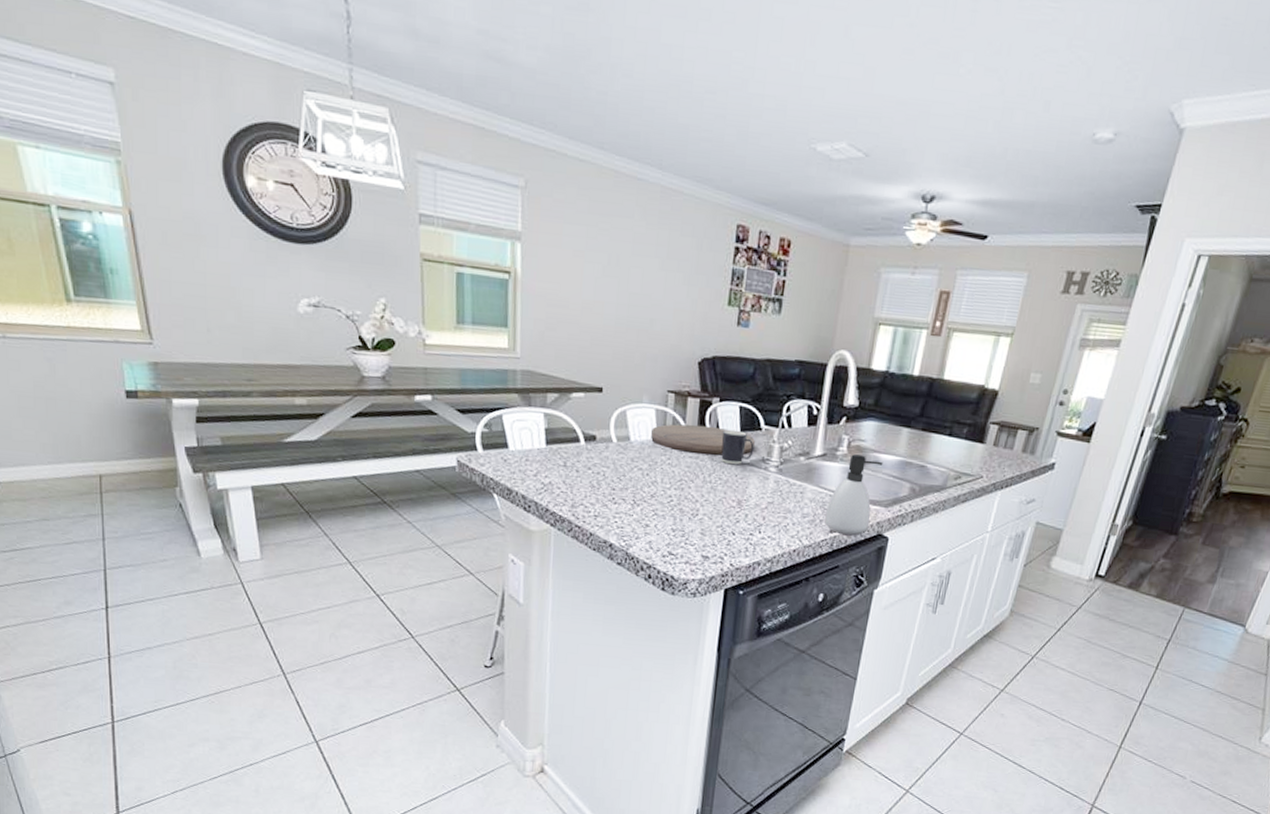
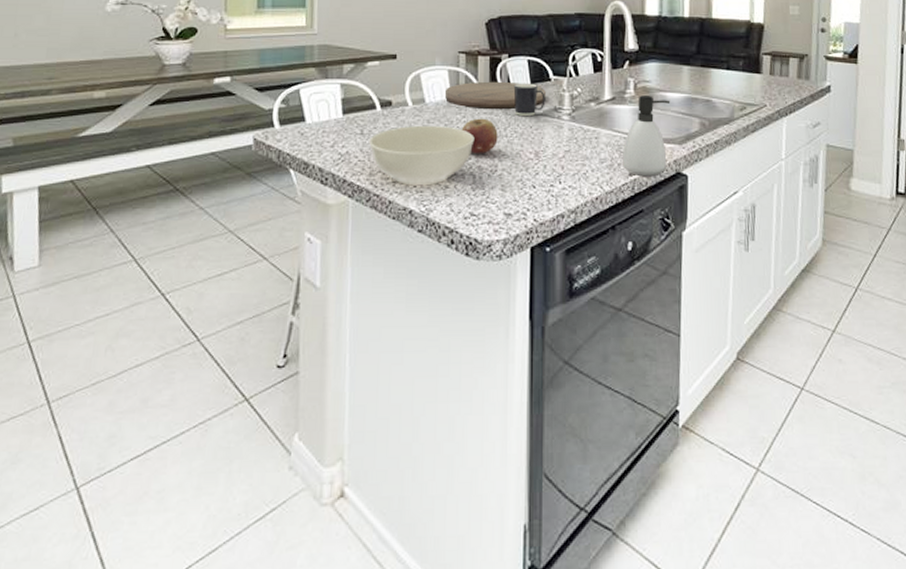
bowl: none [572,462,678,523] -> present [369,125,475,186]
fruit: none [665,461,702,498] -> present [461,118,498,154]

